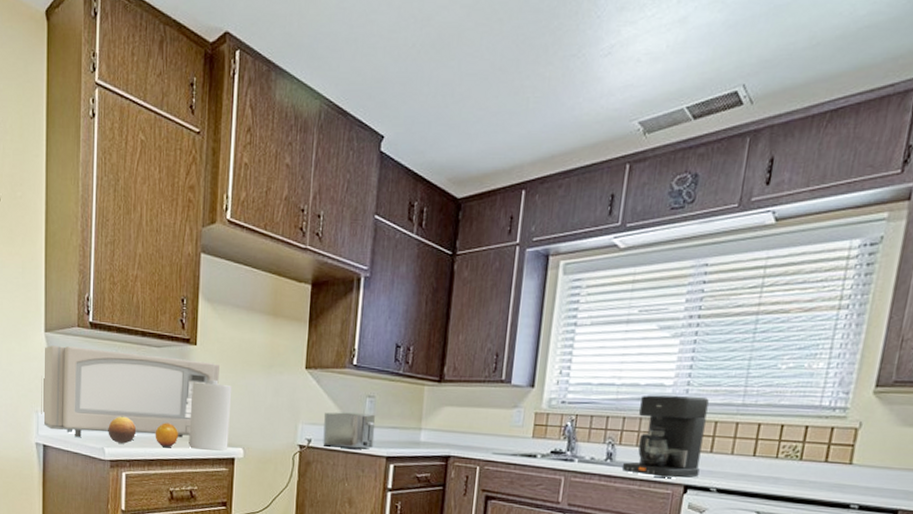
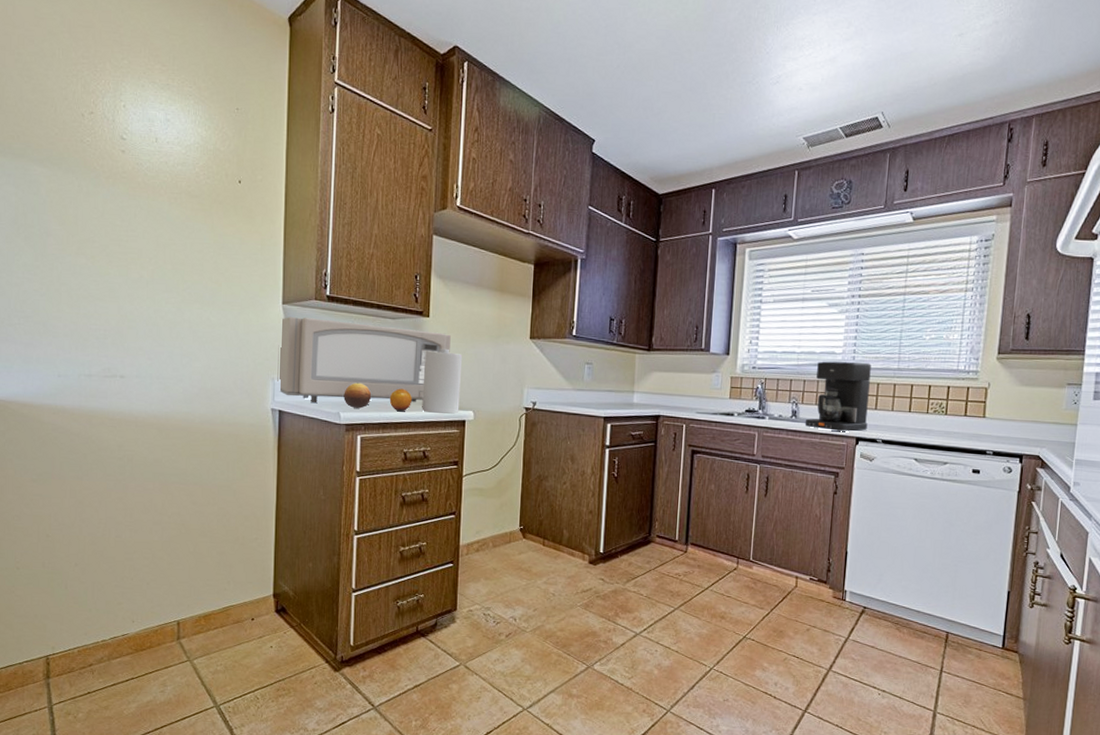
toaster: present [323,412,376,450] -> none [547,377,594,411]

